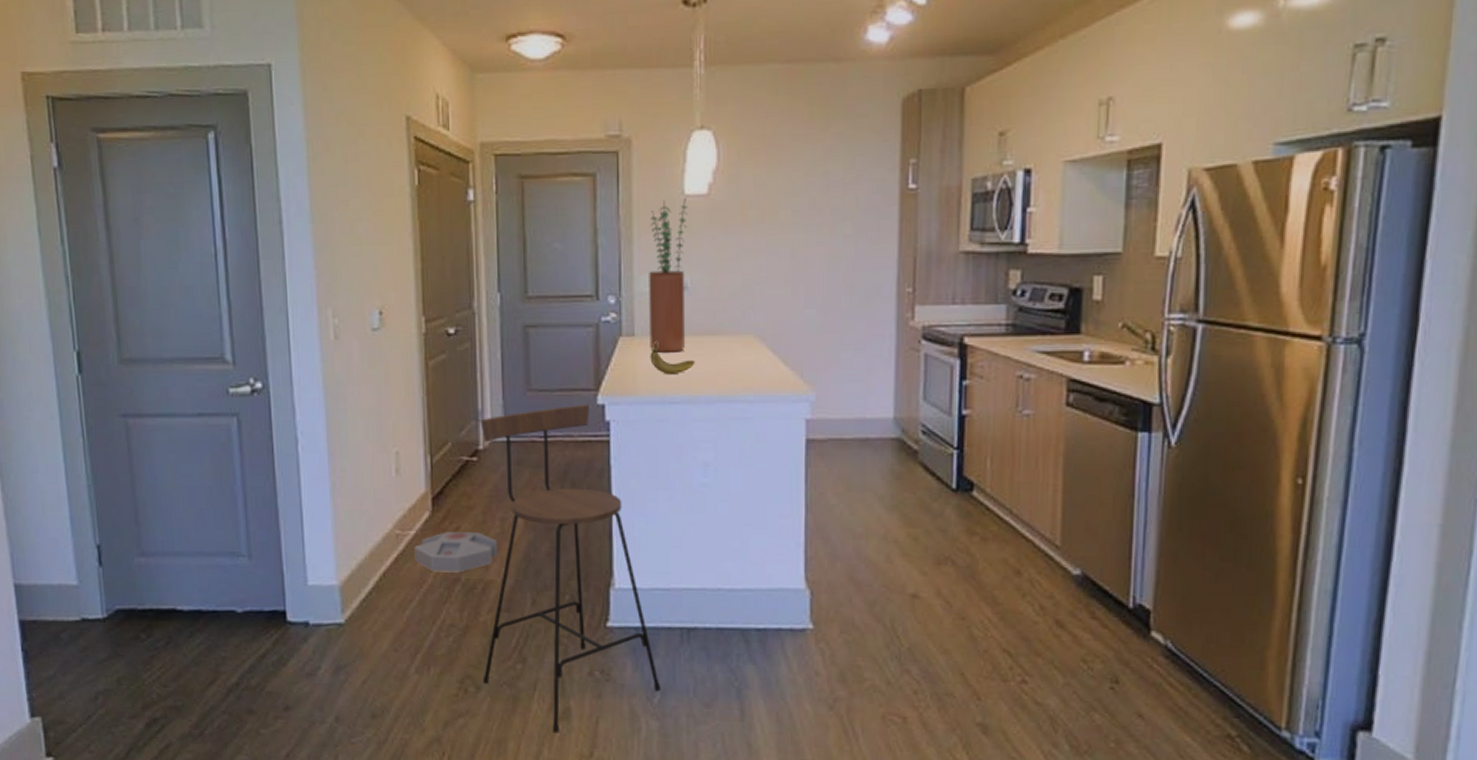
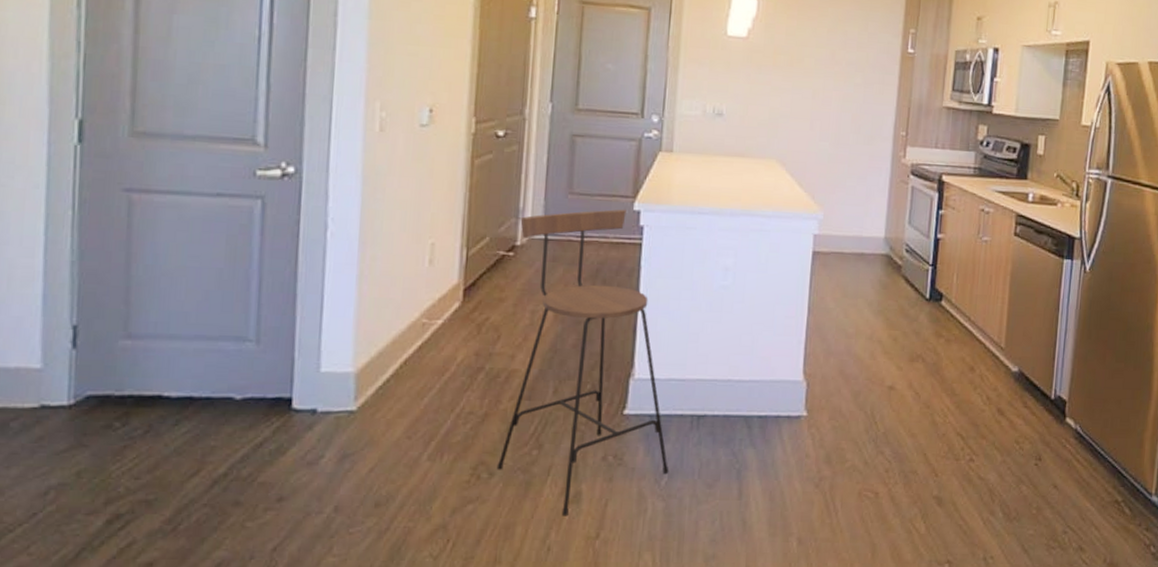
robot vacuum: present [415,532,498,573] -> none [439,322,526,362]
vase: present [649,197,688,352] -> none [685,37,729,170]
fruit: present [650,342,695,375] -> none [685,159,724,189]

